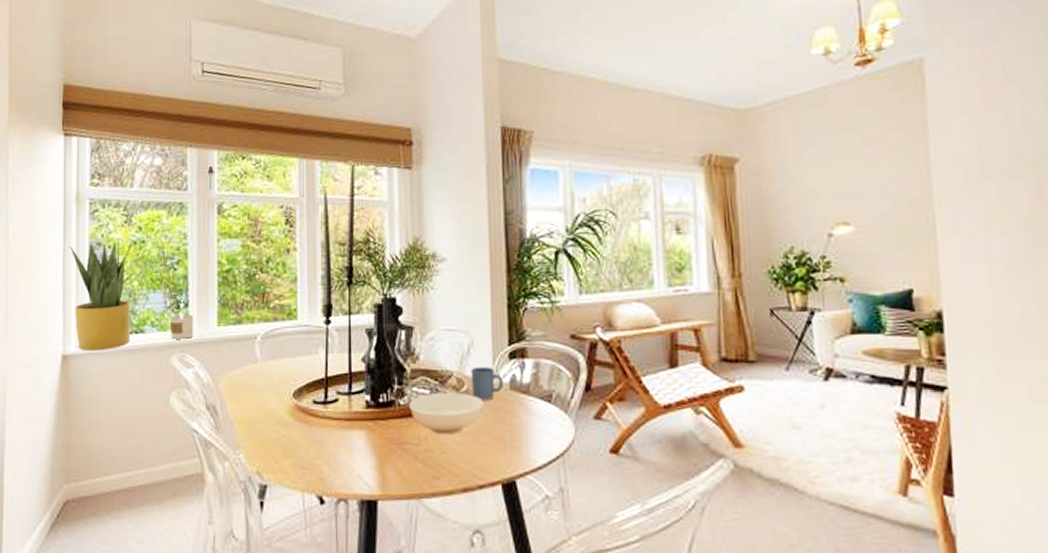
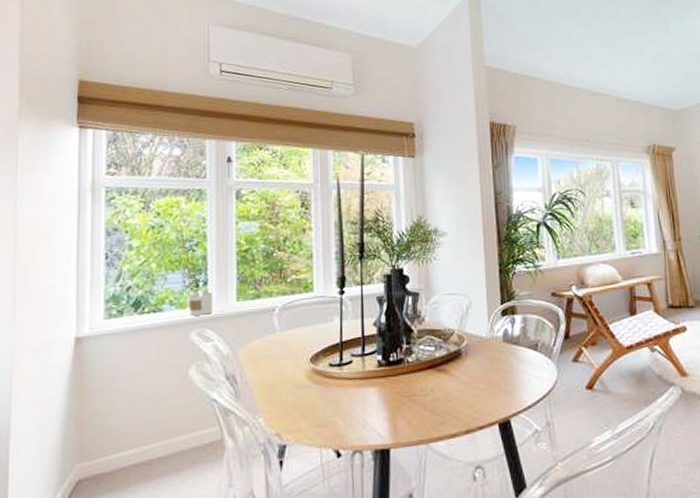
planter: present [69,240,132,352] -> none [84,225,150,333]
bowl: present [408,392,484,435] -> none [416,347,482,385]
mug: present [471,366,503,401] -> none [469,323,497,354]

